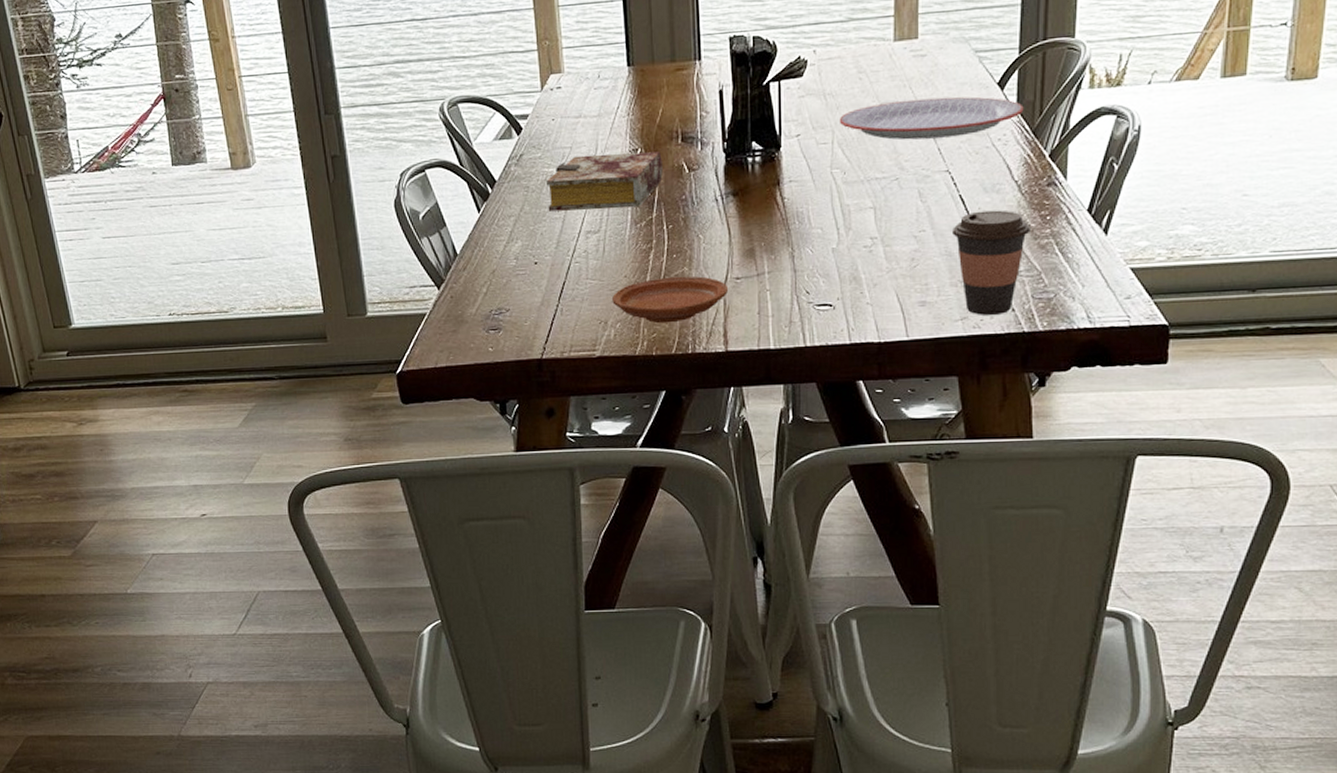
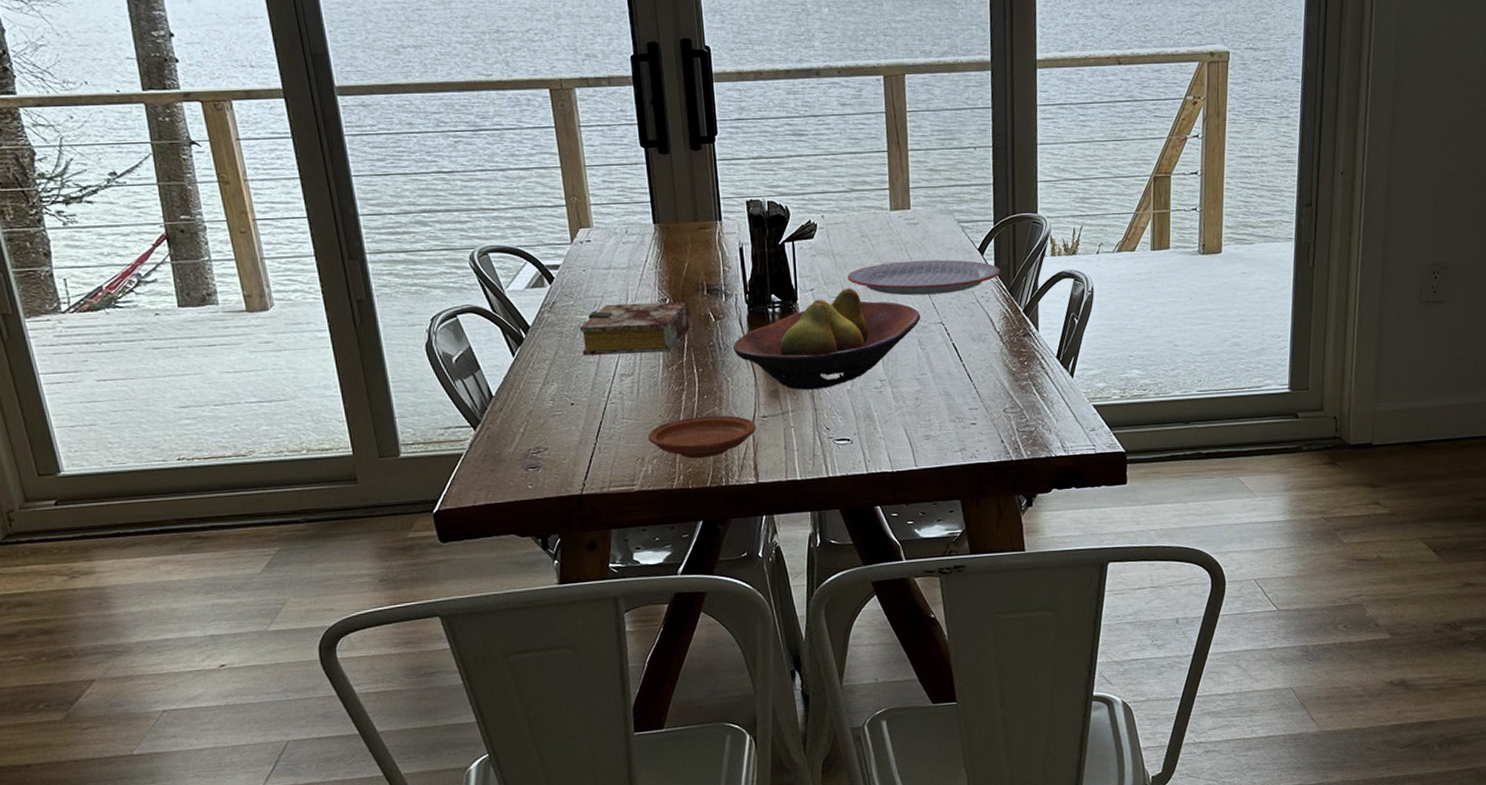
fruit bowl: none [706,133,923,249] -> present [732,288,921,390]
coffee cup: present [951,210,1030,315] -> none [947,356,1012,447]

